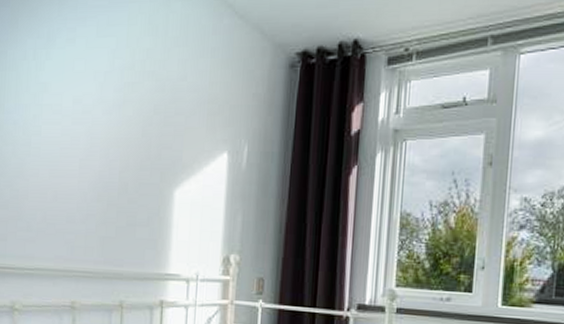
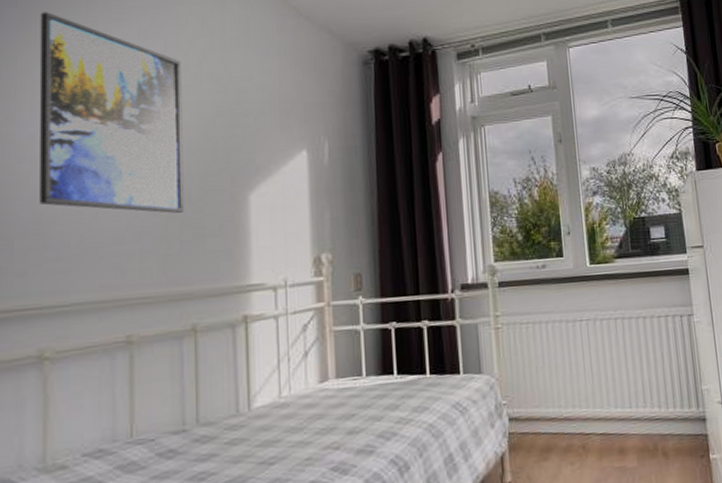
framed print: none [17,11,129,201] -> present [39,12,184,213]

